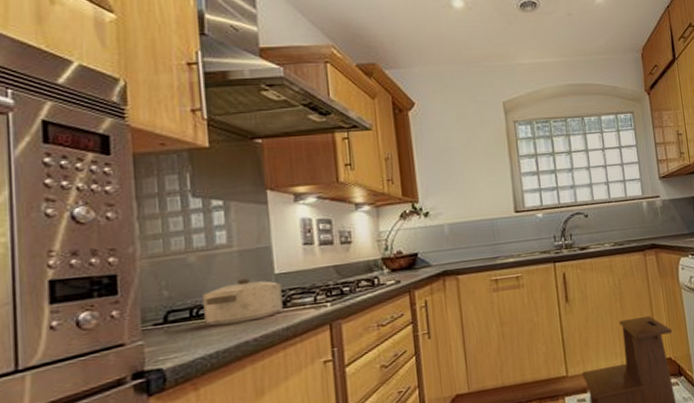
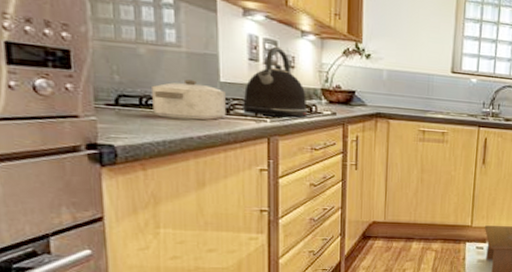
kettle: none [299,224,370,303] -> present [241,46,308,118]

